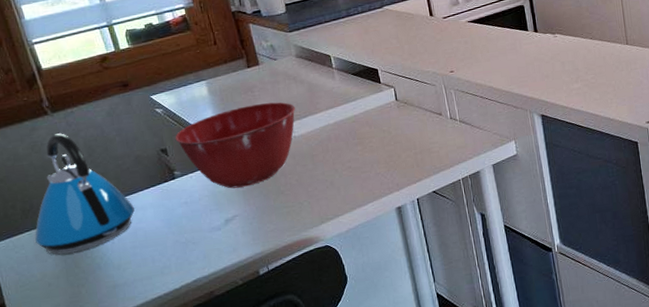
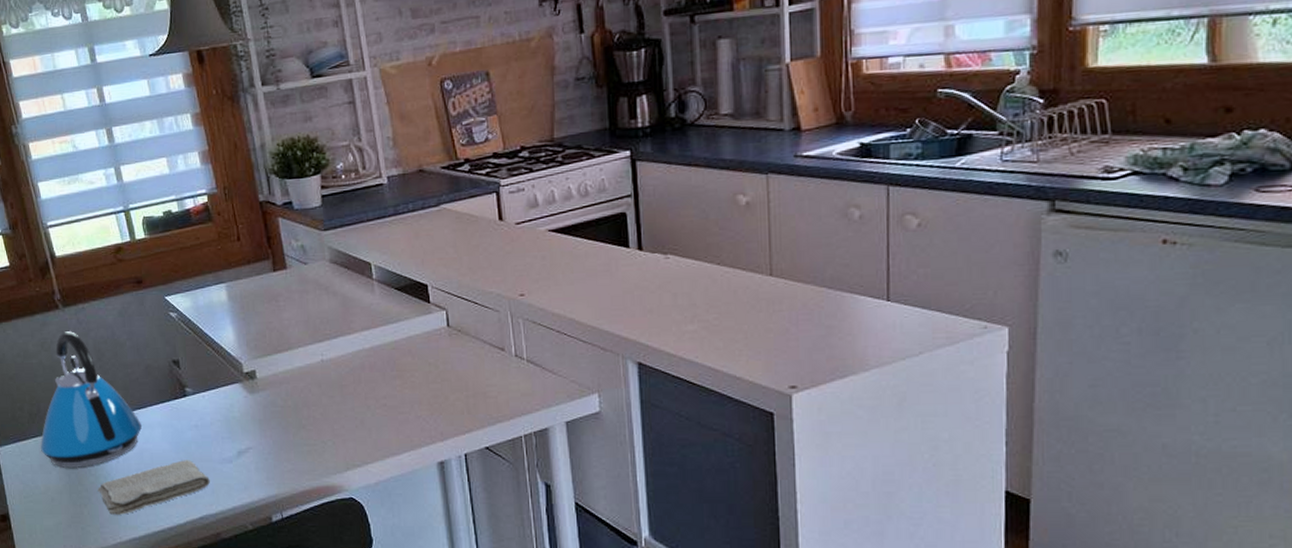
washcloth: none [94,232,202,290] -> present [97,460,210,515]
mixing bowl: present [175,102,295,189] -> none [188,316,325,415]

